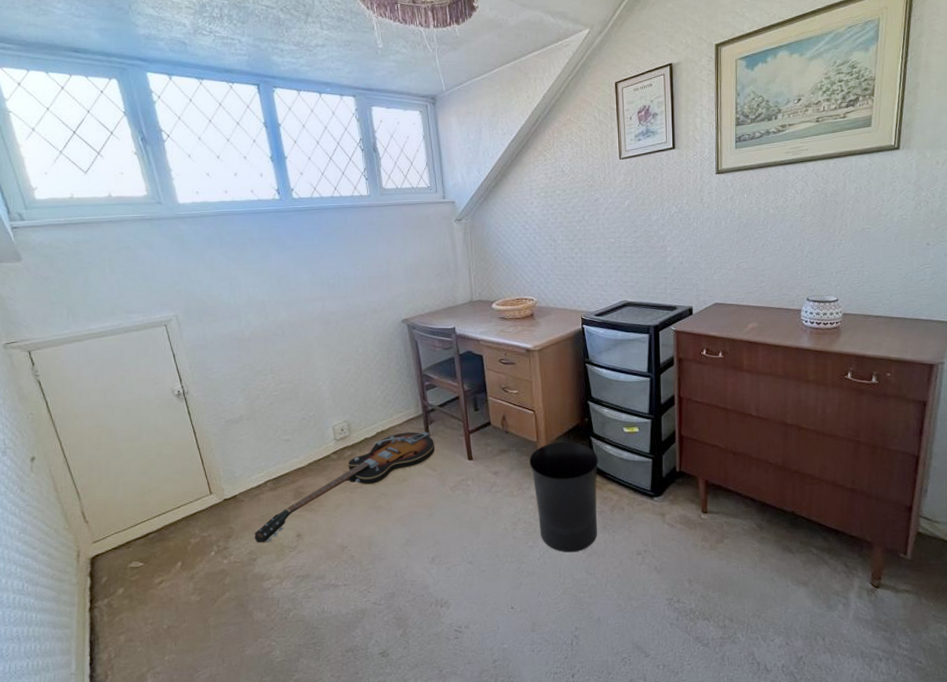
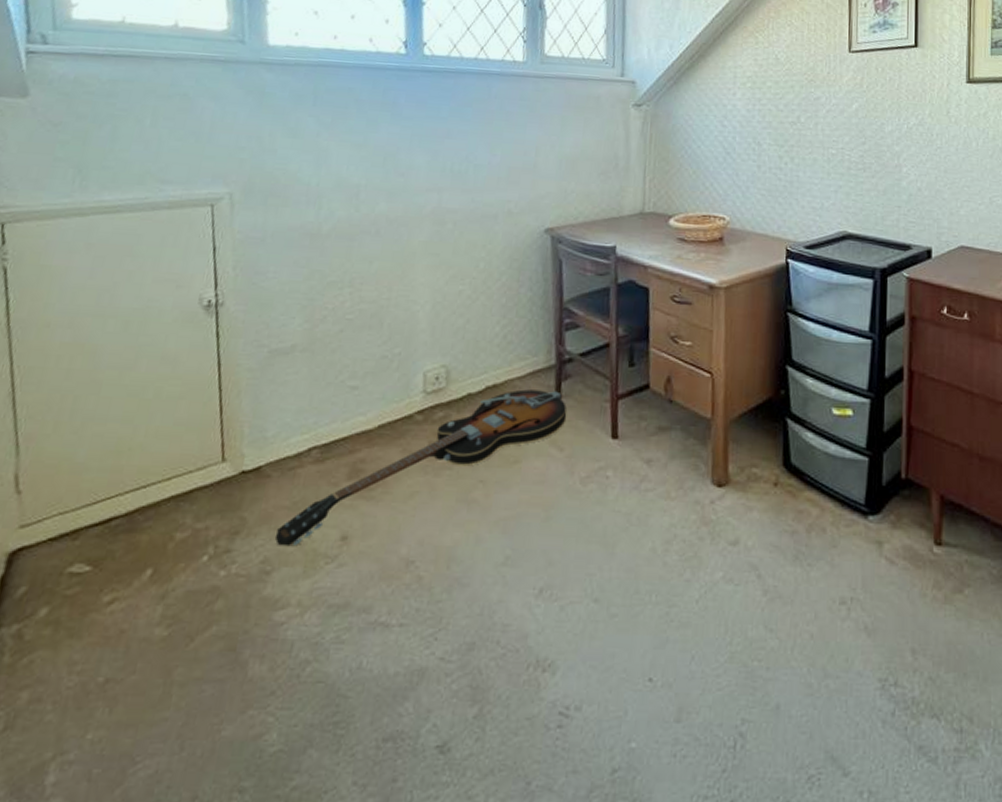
waste bin: present [529,441,598,553] -> none [698,421,795,594]

